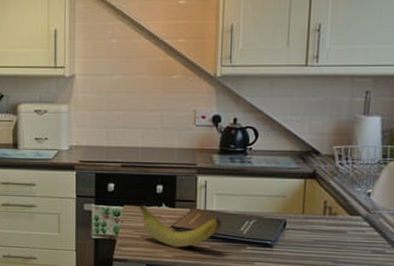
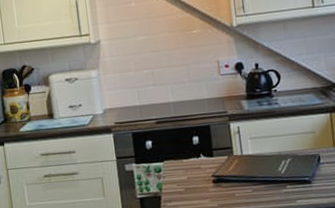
fruit: present [139,205,222,248] -> none [178,158,260,196]

